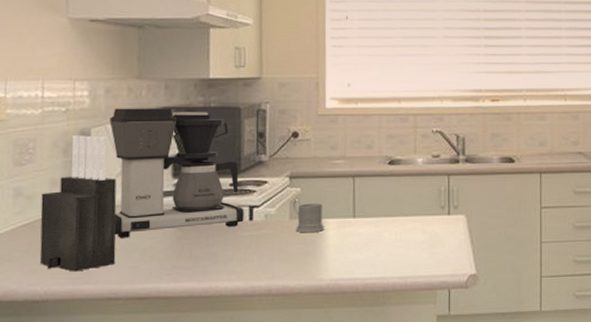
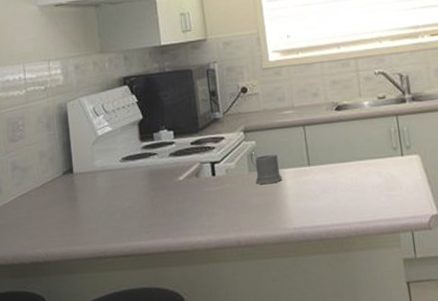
knife block: present [39,135,117,272] -> none [33,109,101,235]
coffee maker: present [110,108,244,238] -> none [81,77,208,201]

